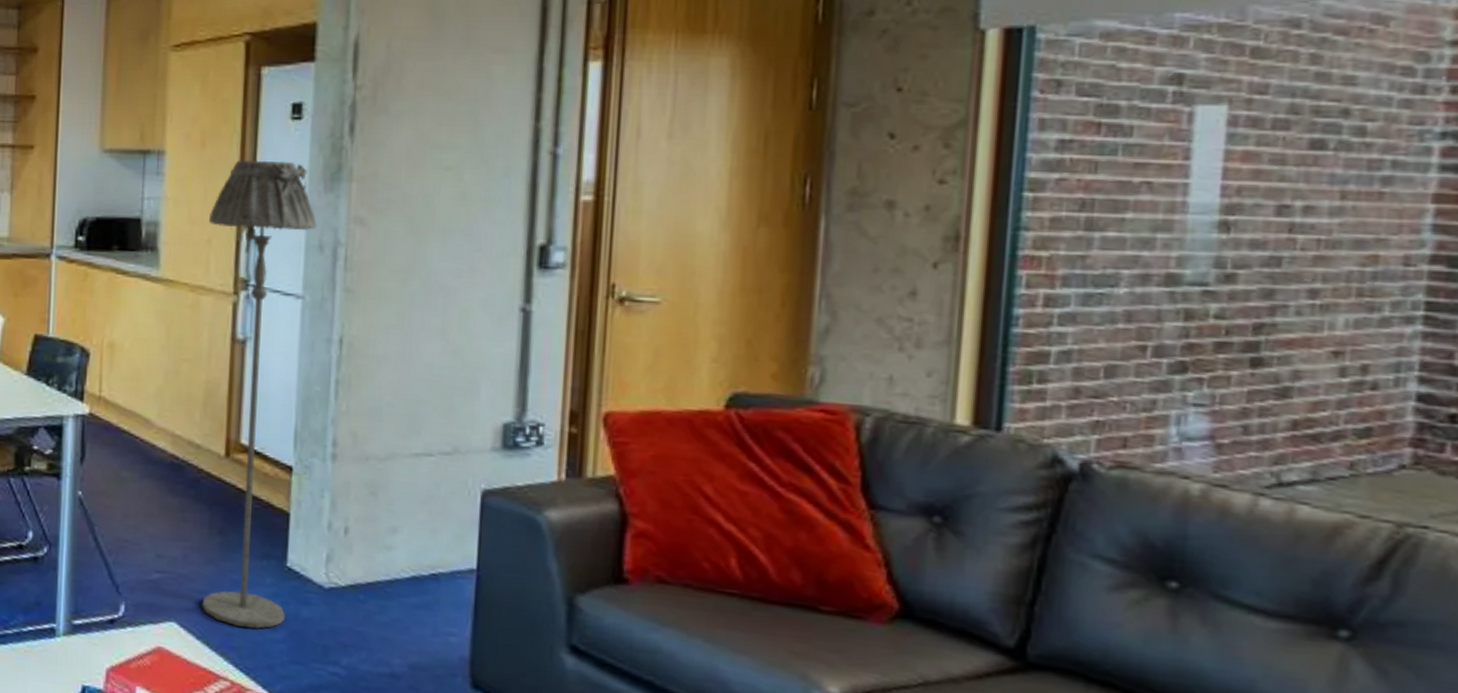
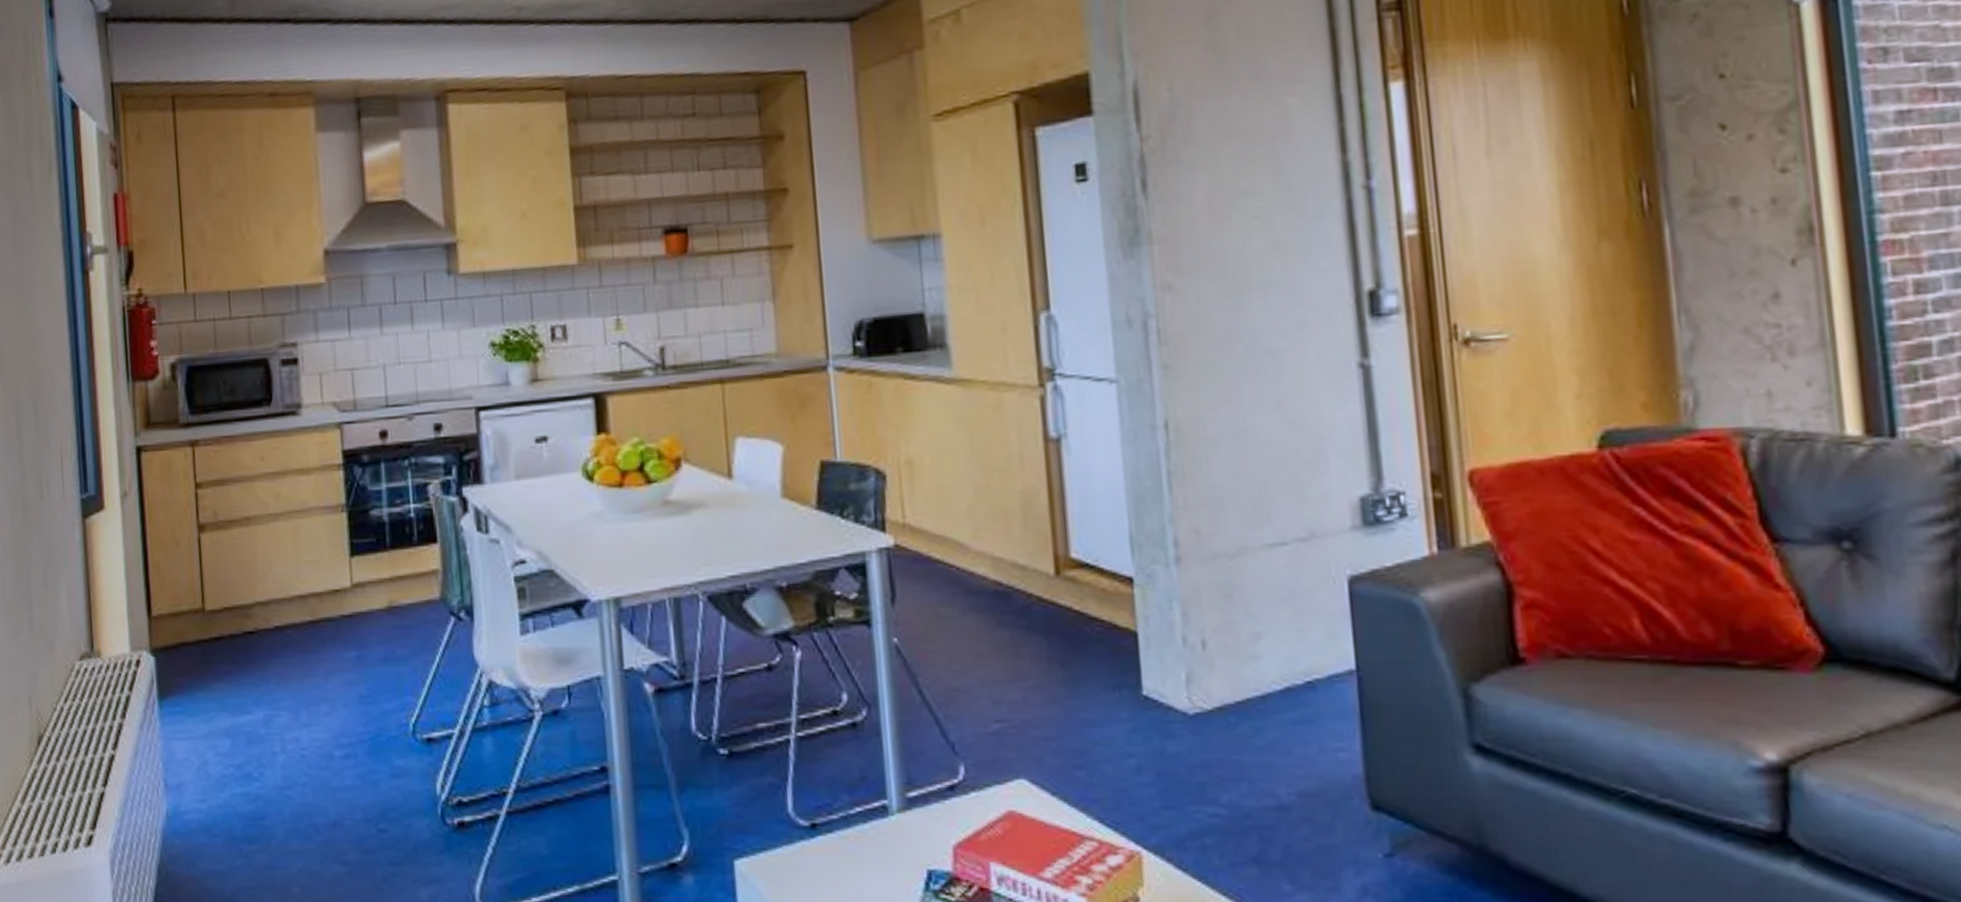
floor lamp: present [202,159,318,629] -> none [999,229,1149,775]

